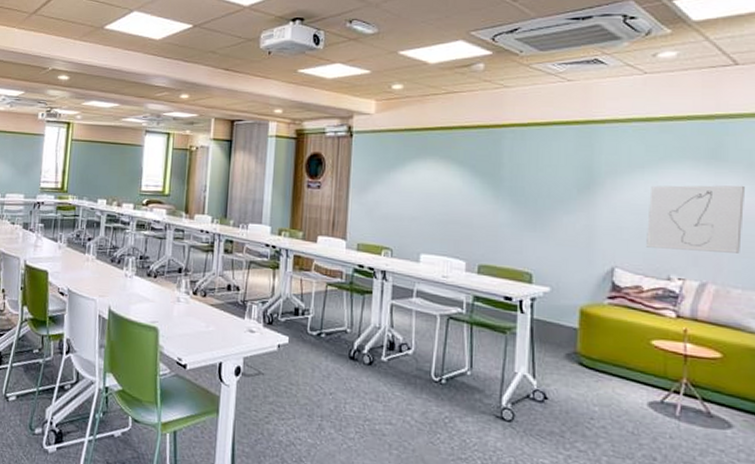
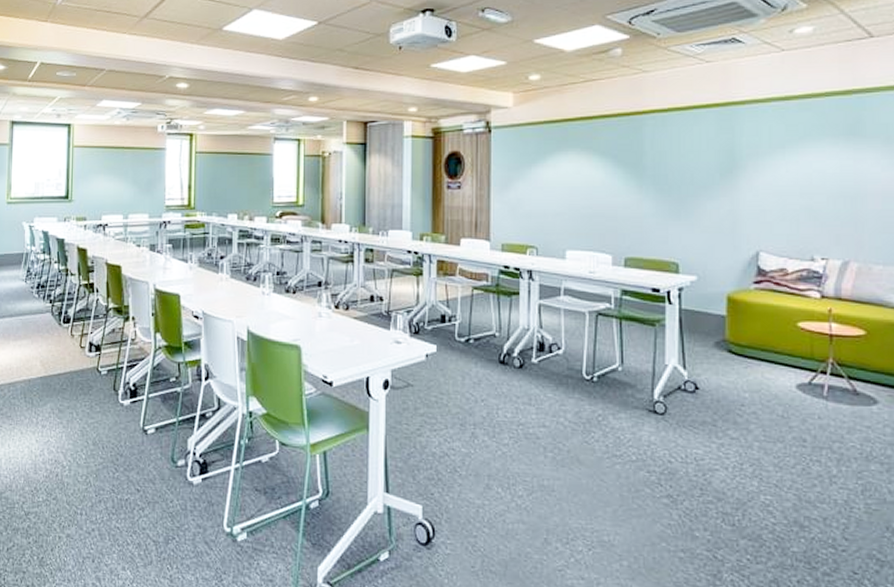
wall art: present [646,185,744,253] -> none [789,160,883,229]

